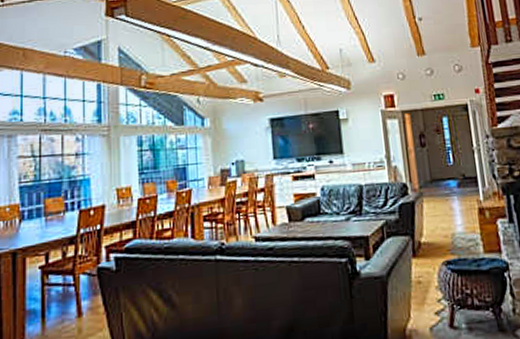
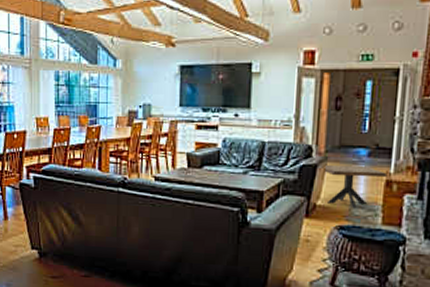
side table: none [419,196,479,240] -> present [322,164,388,208]

